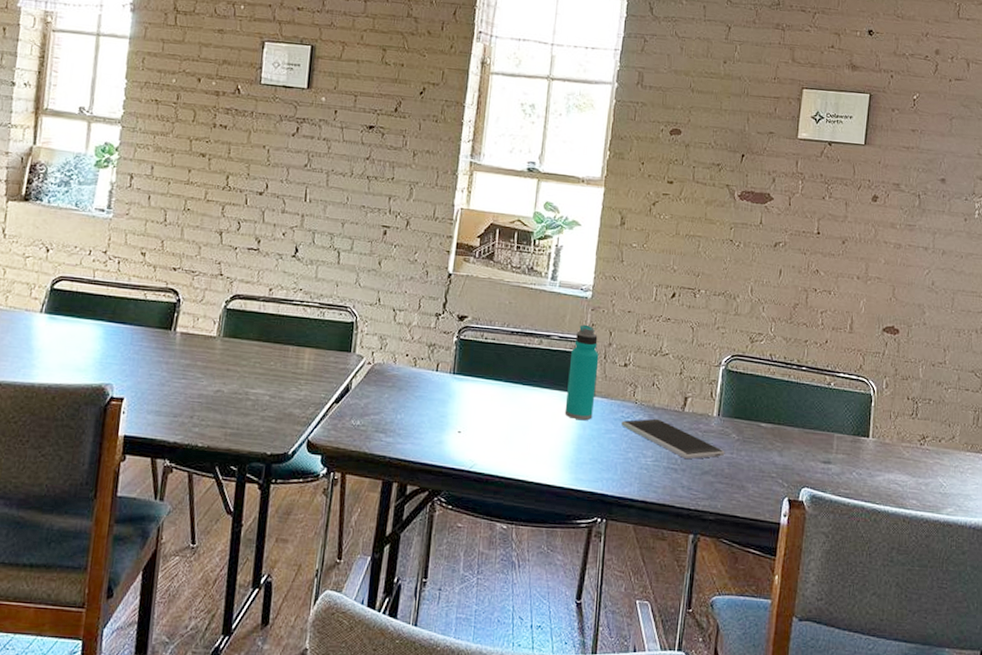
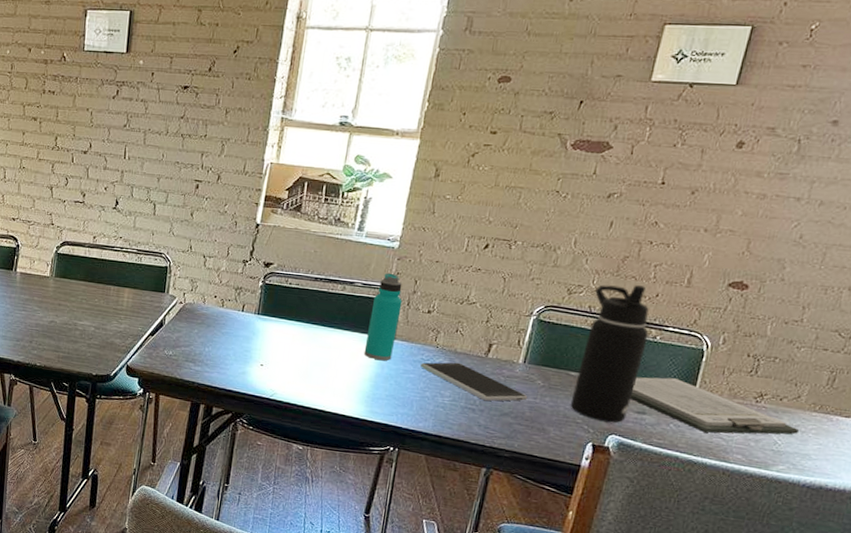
water bottle: none [764,332,824,474] -> present [570,284,649,423]
clipboard: none [815,424,959,479] -> present [630,377,800,434]

